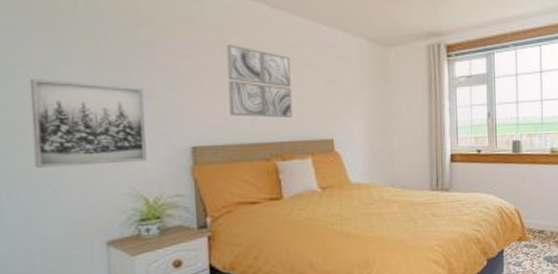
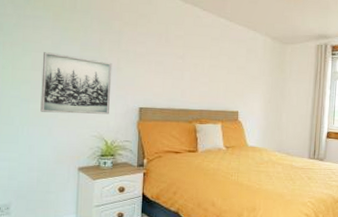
wall art: present [226,44,292,118] -> none [167,35,213,92]

